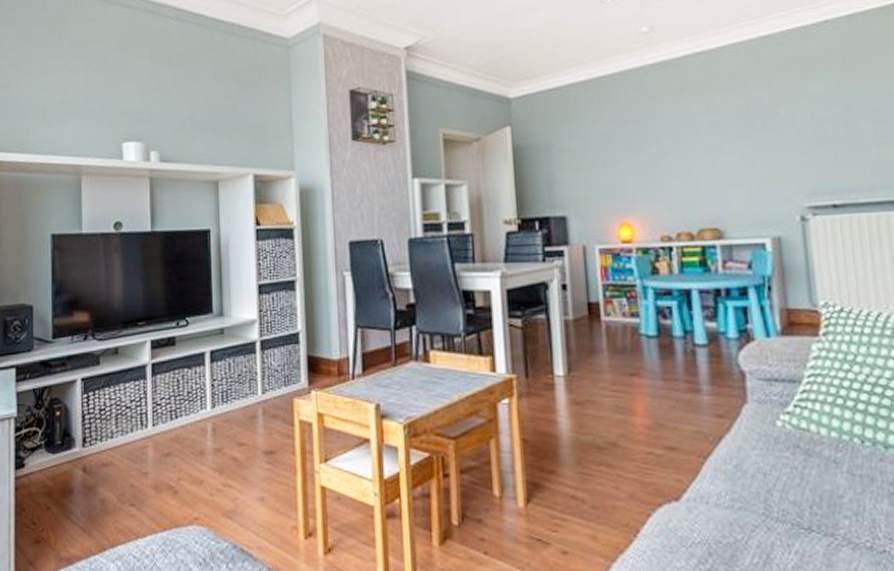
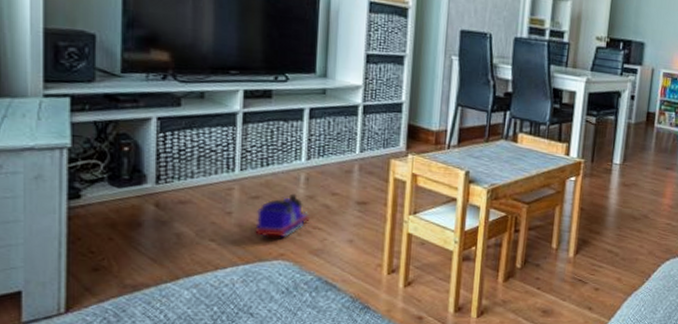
toy train: none [169,447,220,499] -> present [255,193,310,237]

